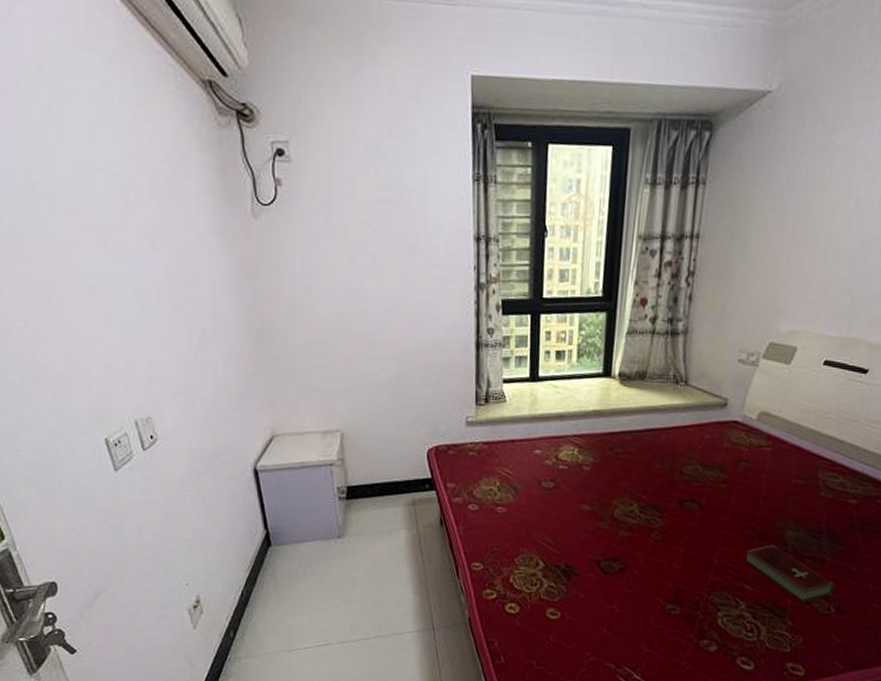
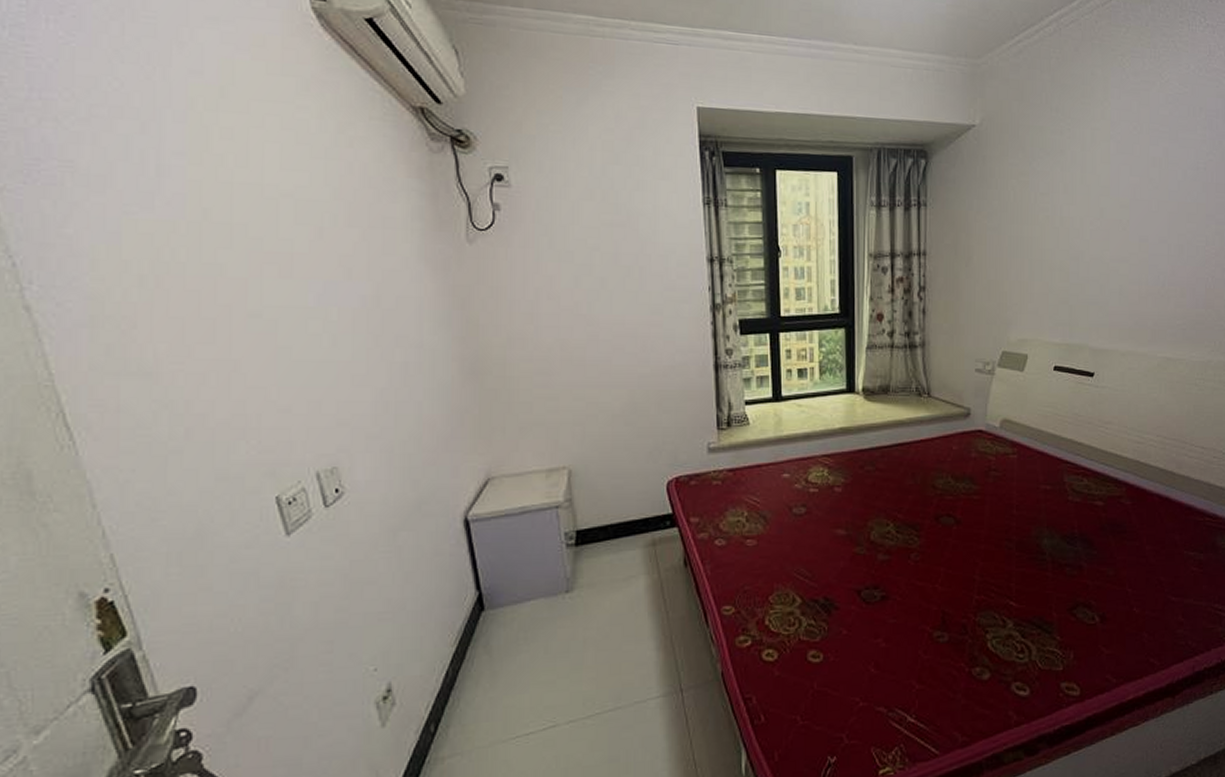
hardcover book: present [744,544,835,602] -> none [1006,555,1095,614]

